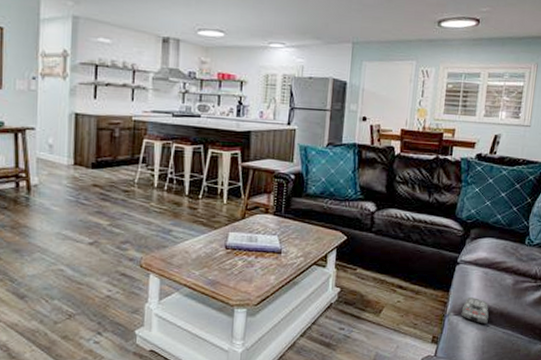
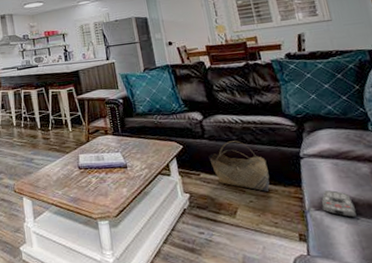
basket: none [370,238,425,293] -> present [208,140,270,192]

